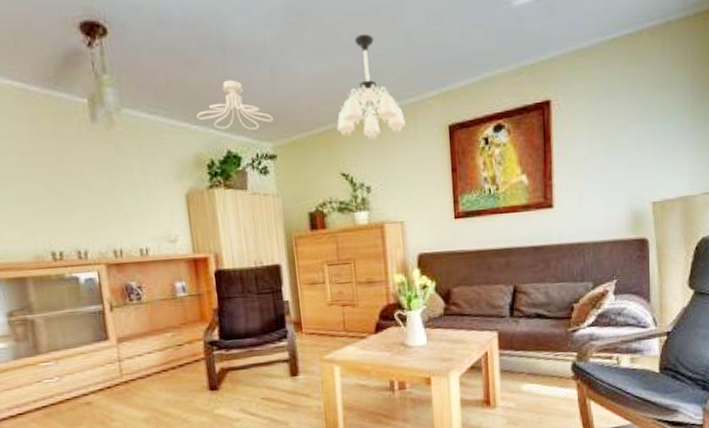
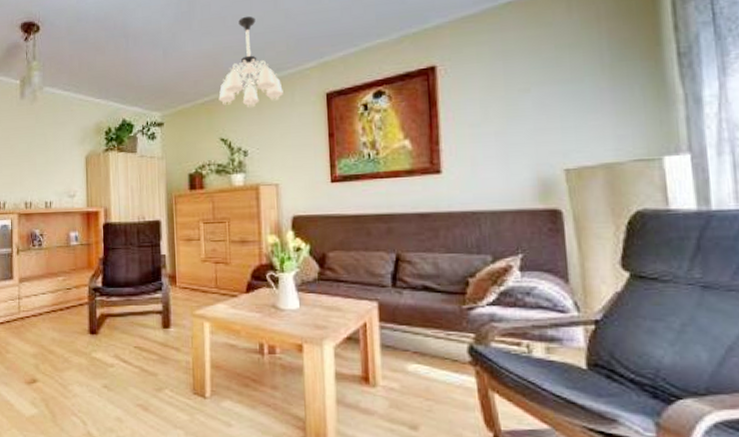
ceiling light fixture: present [196,80,273,131] -> none [100,60,163,102]

